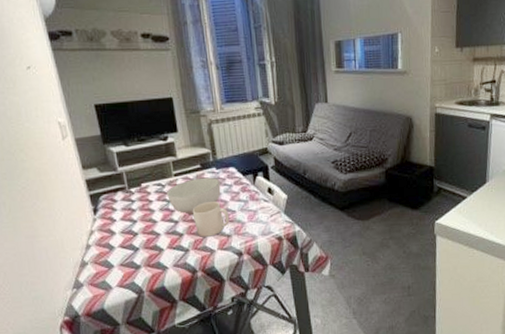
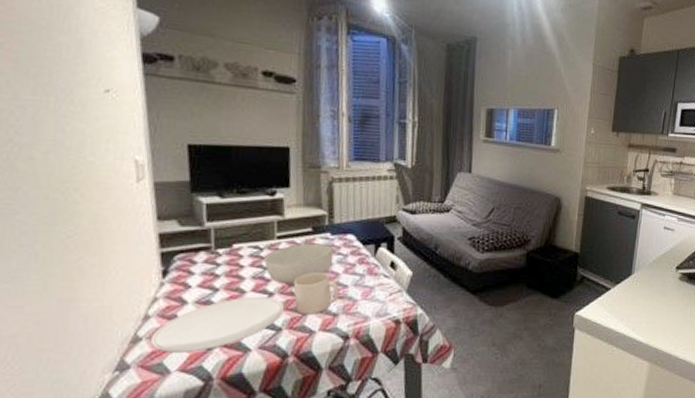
plate: none [93,224,189,273] -> present [150,296,285,353]

